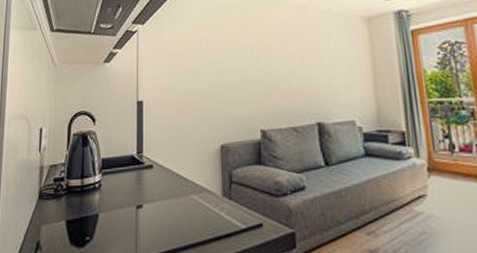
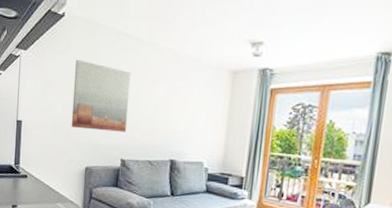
wall art: none [197,26,263,101] -> present [71,59,131,132]

